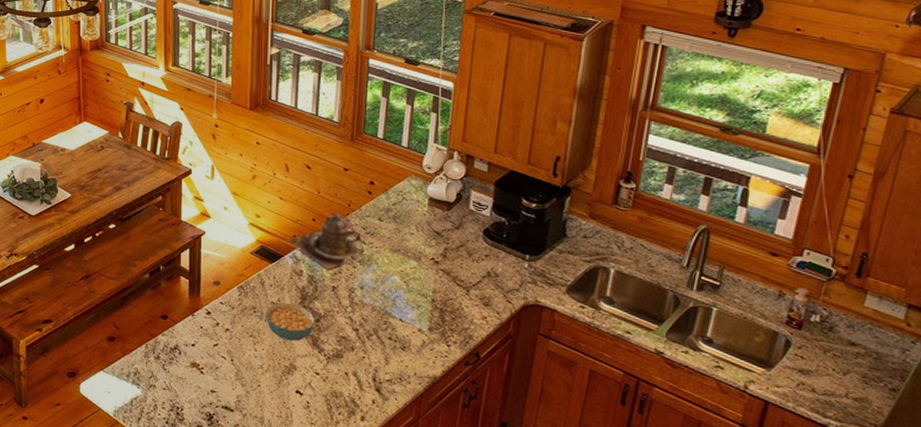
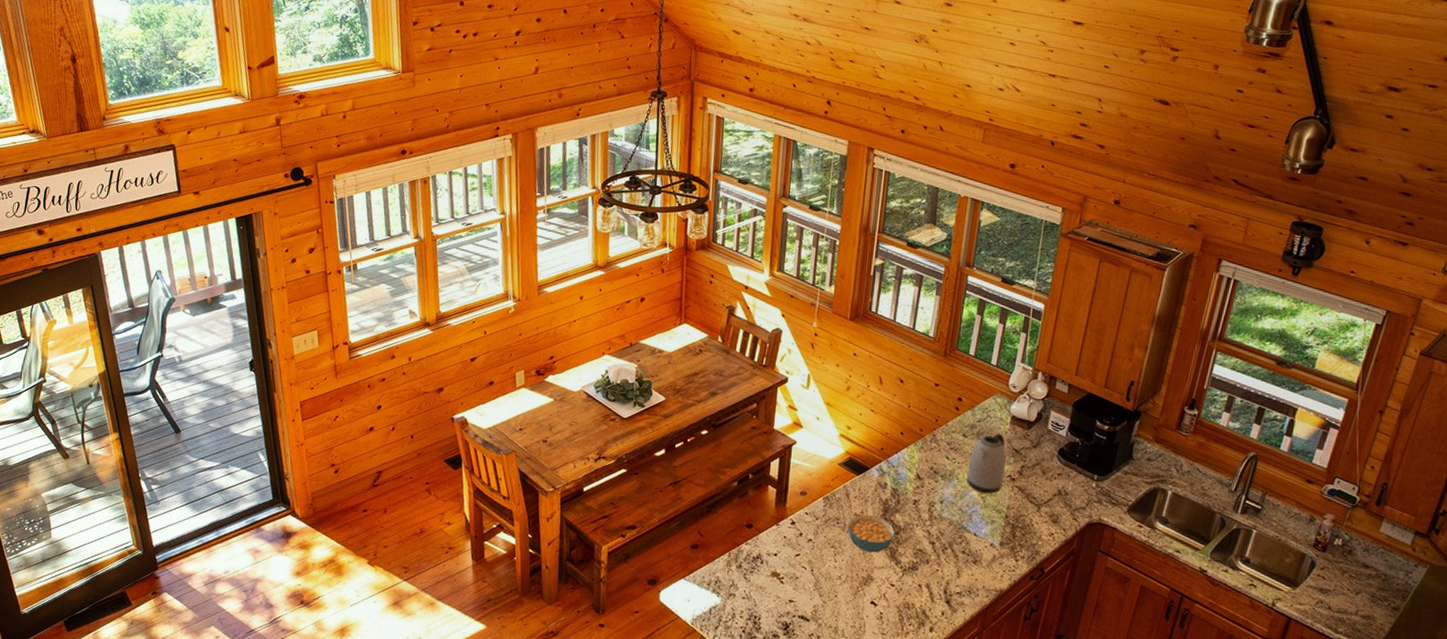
teapot: present [290,213,365,270] -> none [877,427,948,484]
kettle: none [387,215,427,278] -> present [967,432,1006,494]

